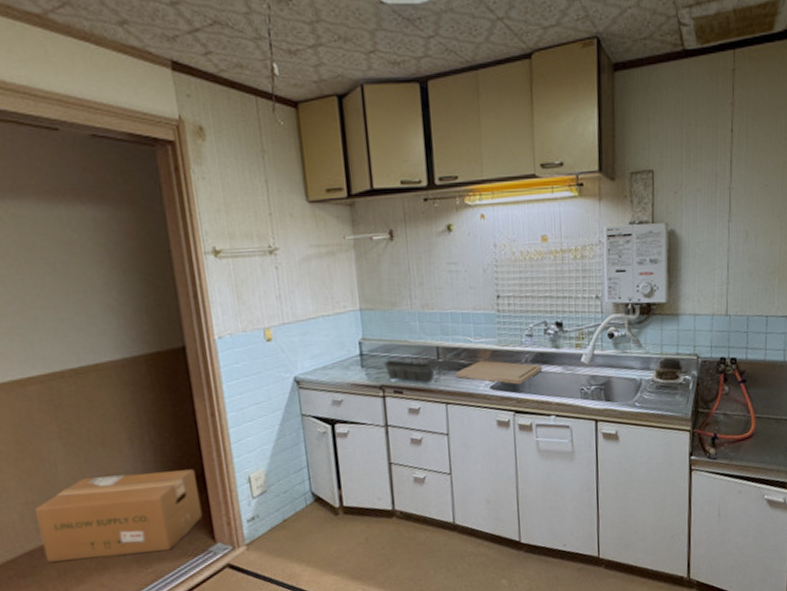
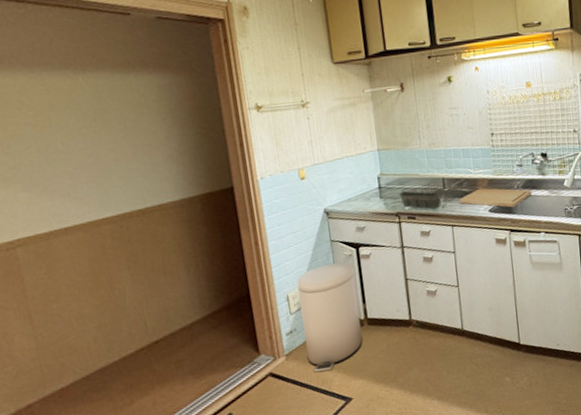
box: present [34,469,203,562] -> none [106,291,249,378]
pedal bin: none [260,440,337,566] -> present [296,262,363,373]

